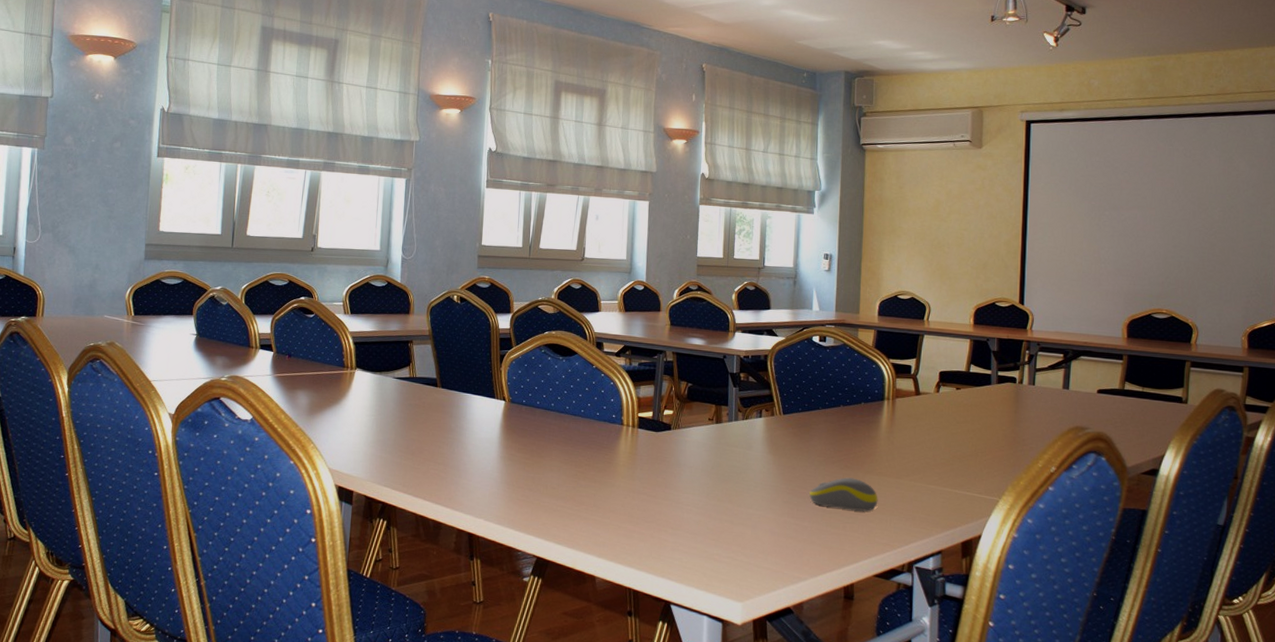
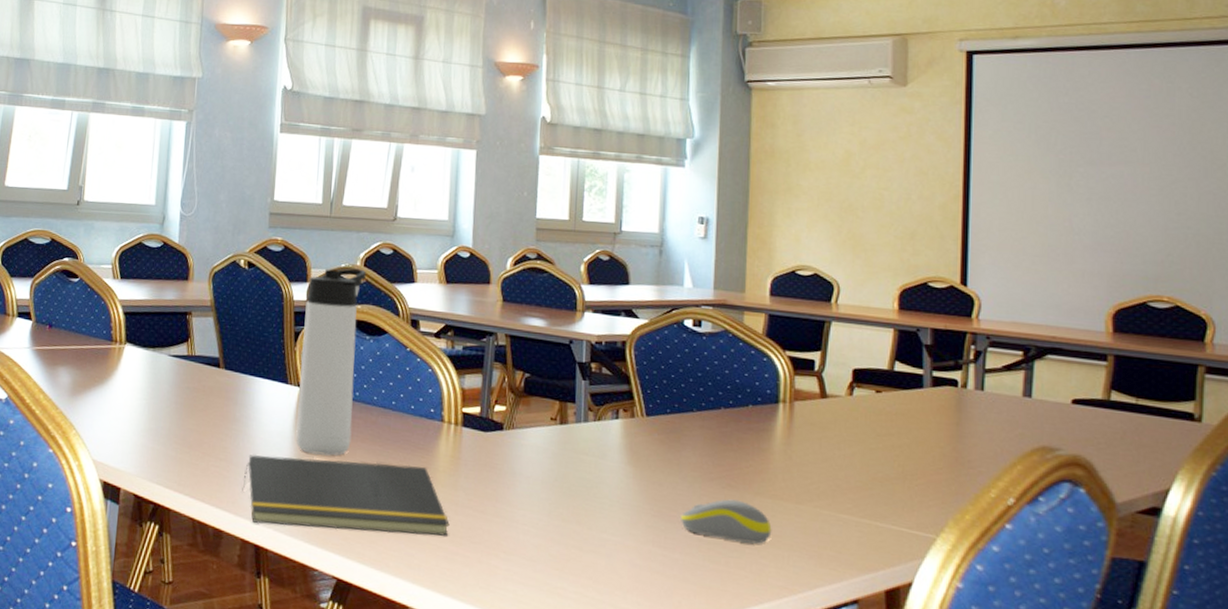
notepad: none [457,458,628,518] -> present [242,454,450,536]
thermos bottle: none [502,300,559,457] -> present [295,268,366,456]

